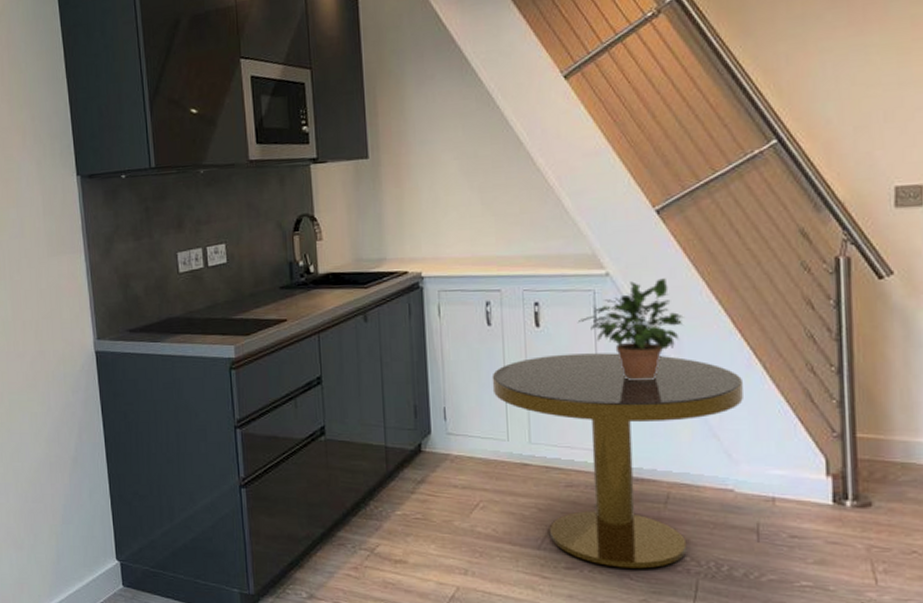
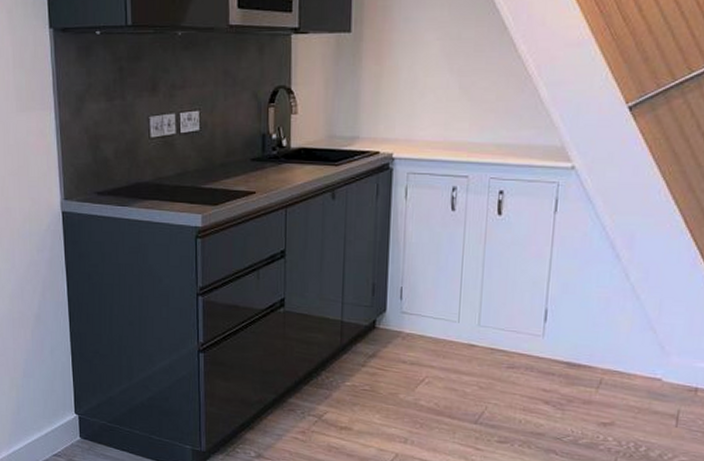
side table: present [492,353,743,569] -> none [449,243,686,446]
potted plant: present [577,278,684,381] -> none [538,175,640,274]

